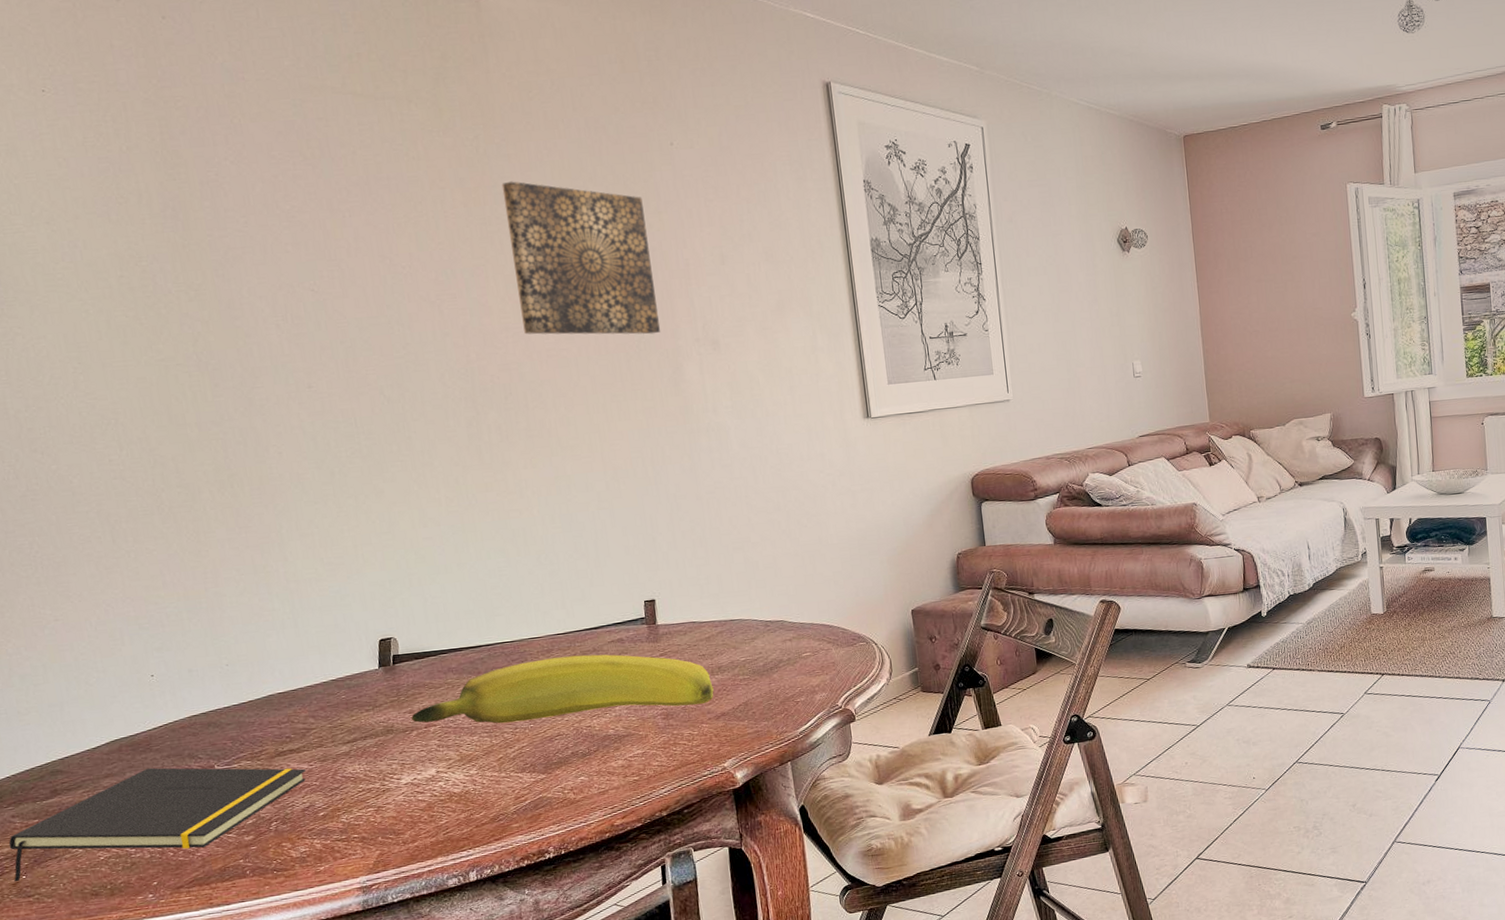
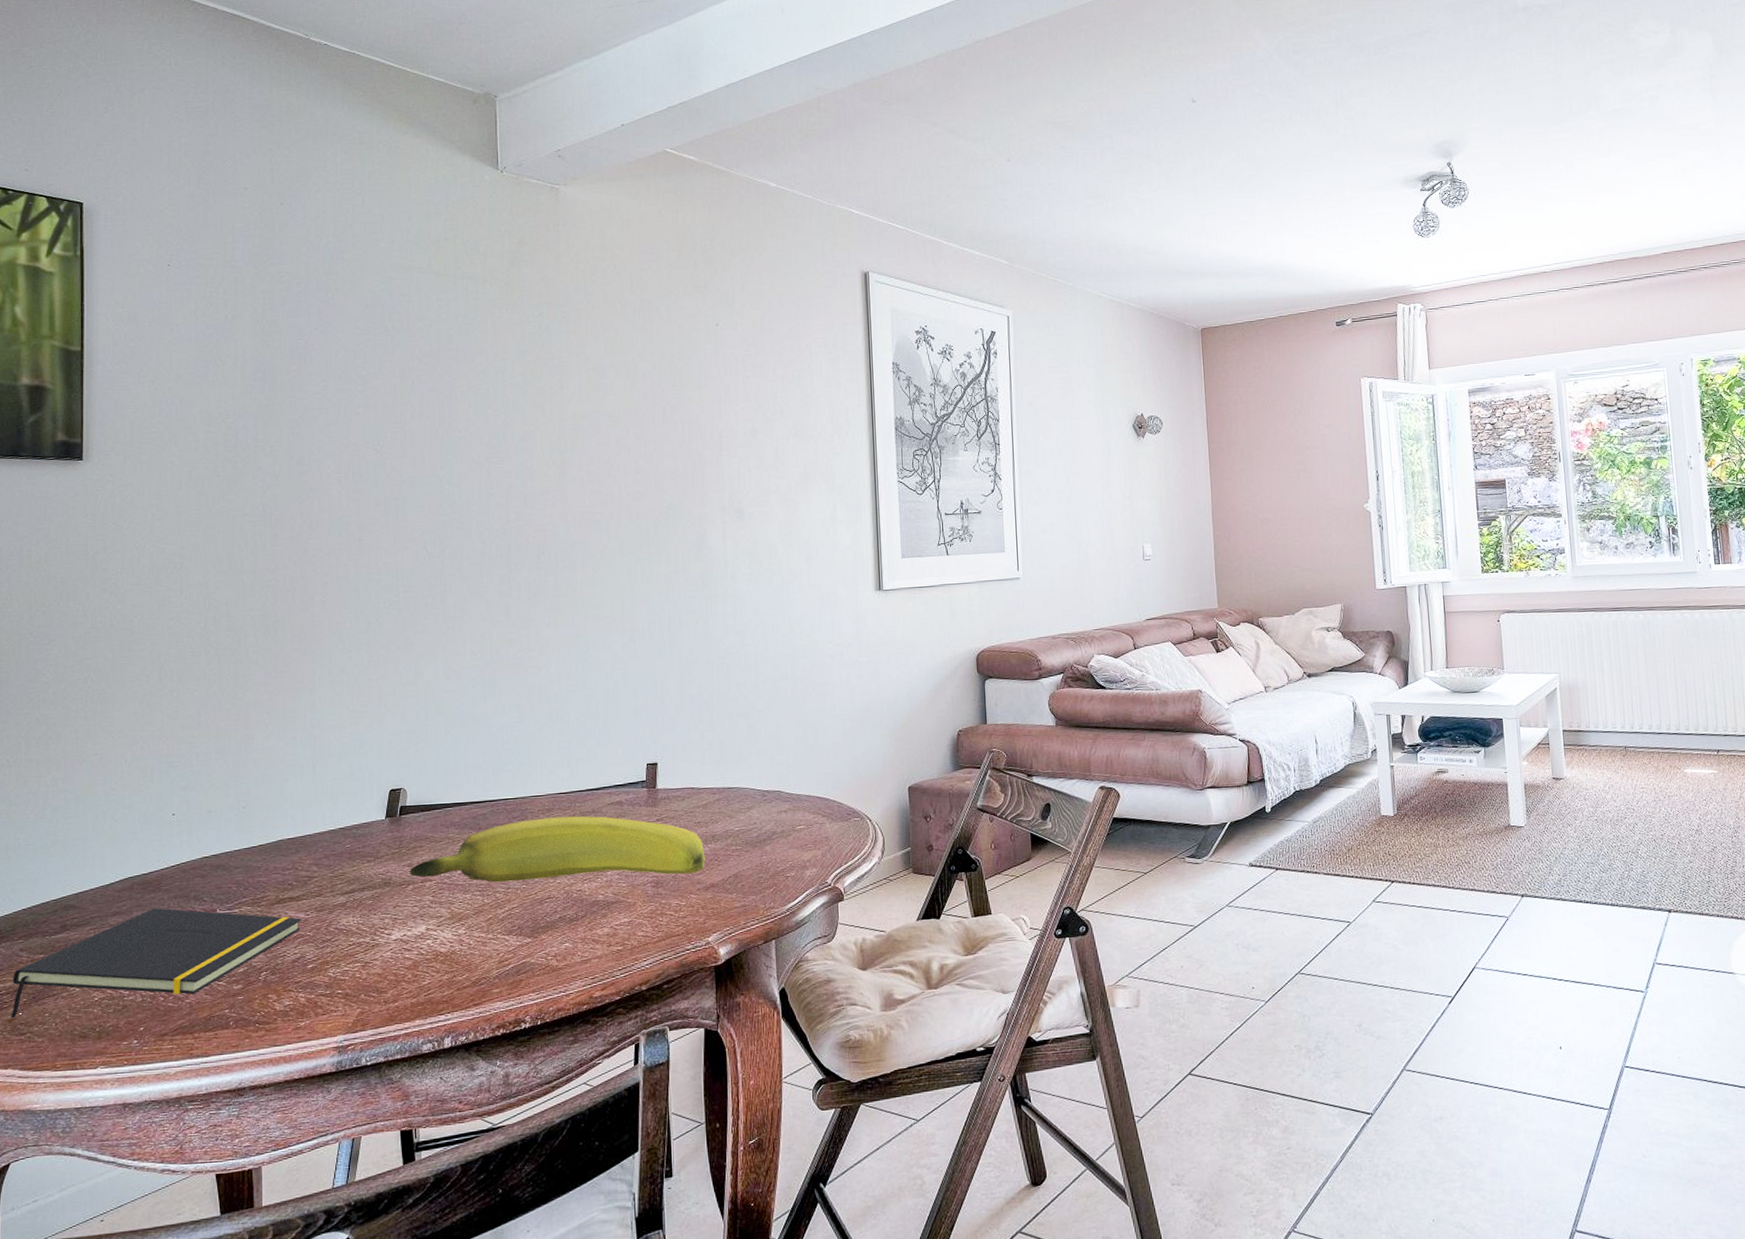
wall art: present [501,181,661,335] -> none [558,355,690,502]

